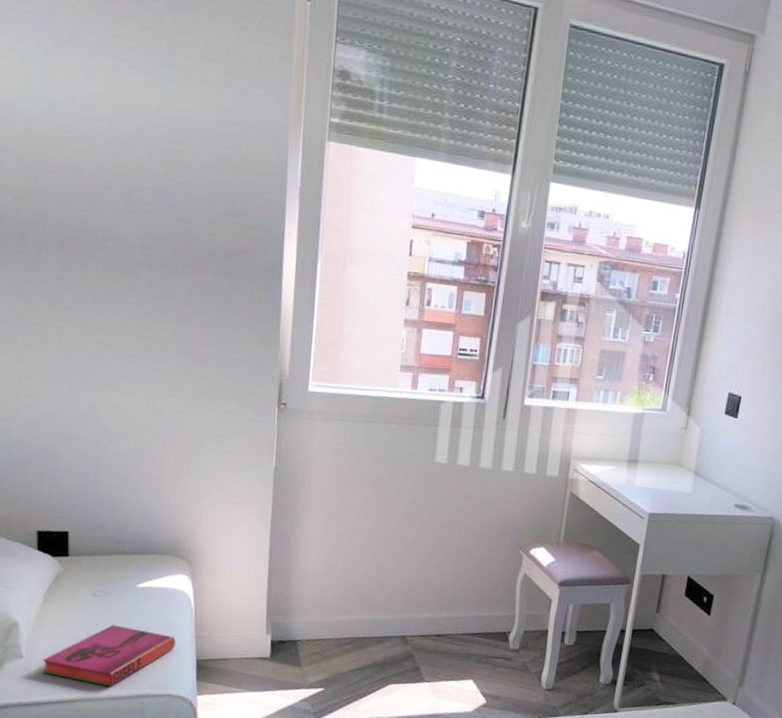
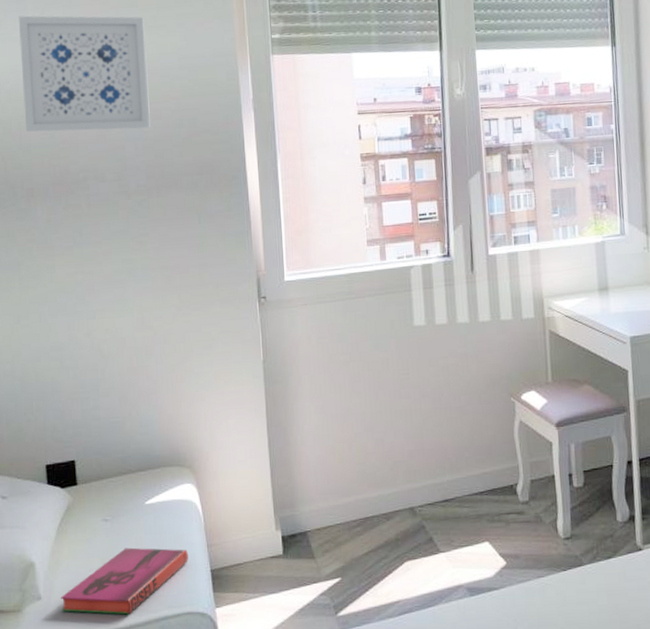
wall art: none [42,34,189,197] -> present [19,15,151,133]

